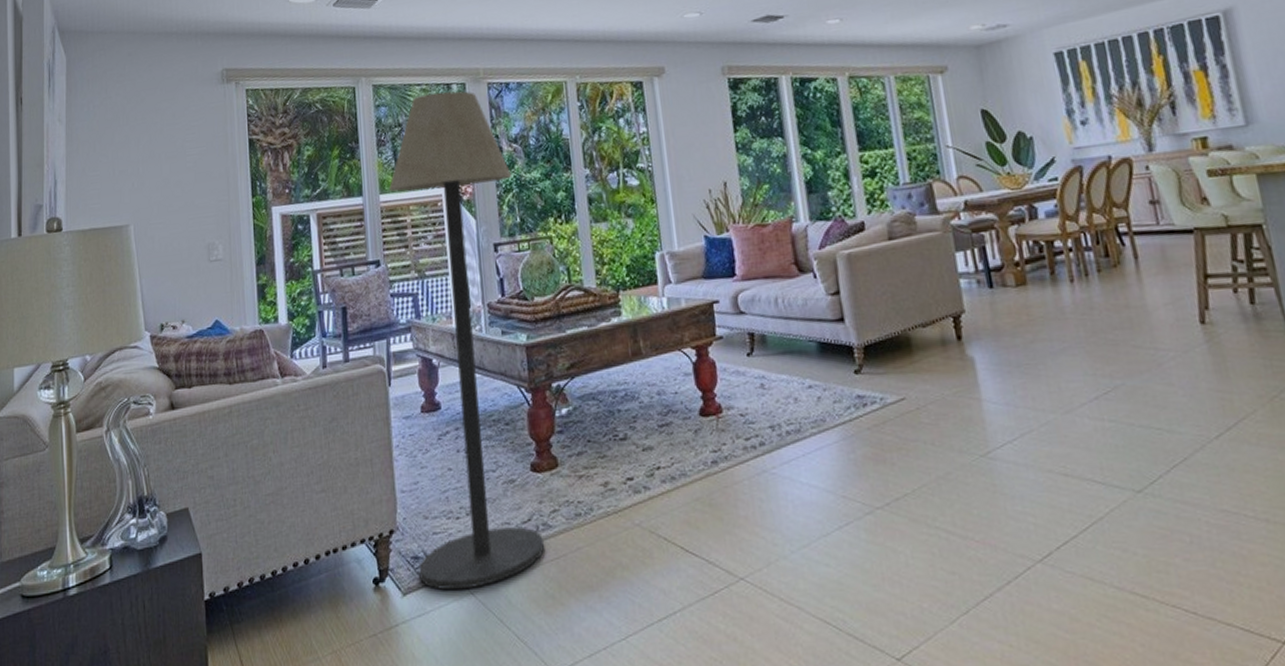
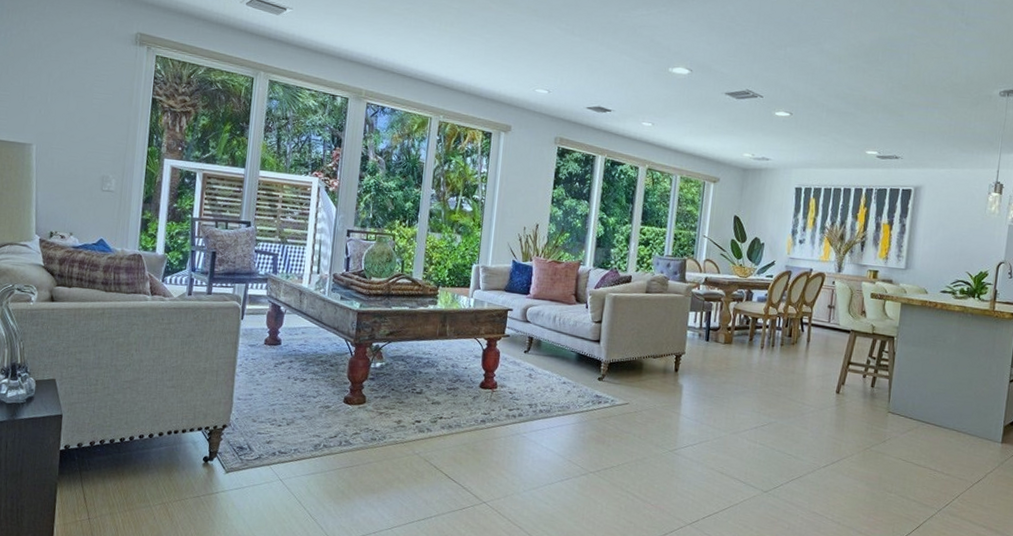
floor lamp: present [388,91,545,591] -> none [241,98,373,477]

